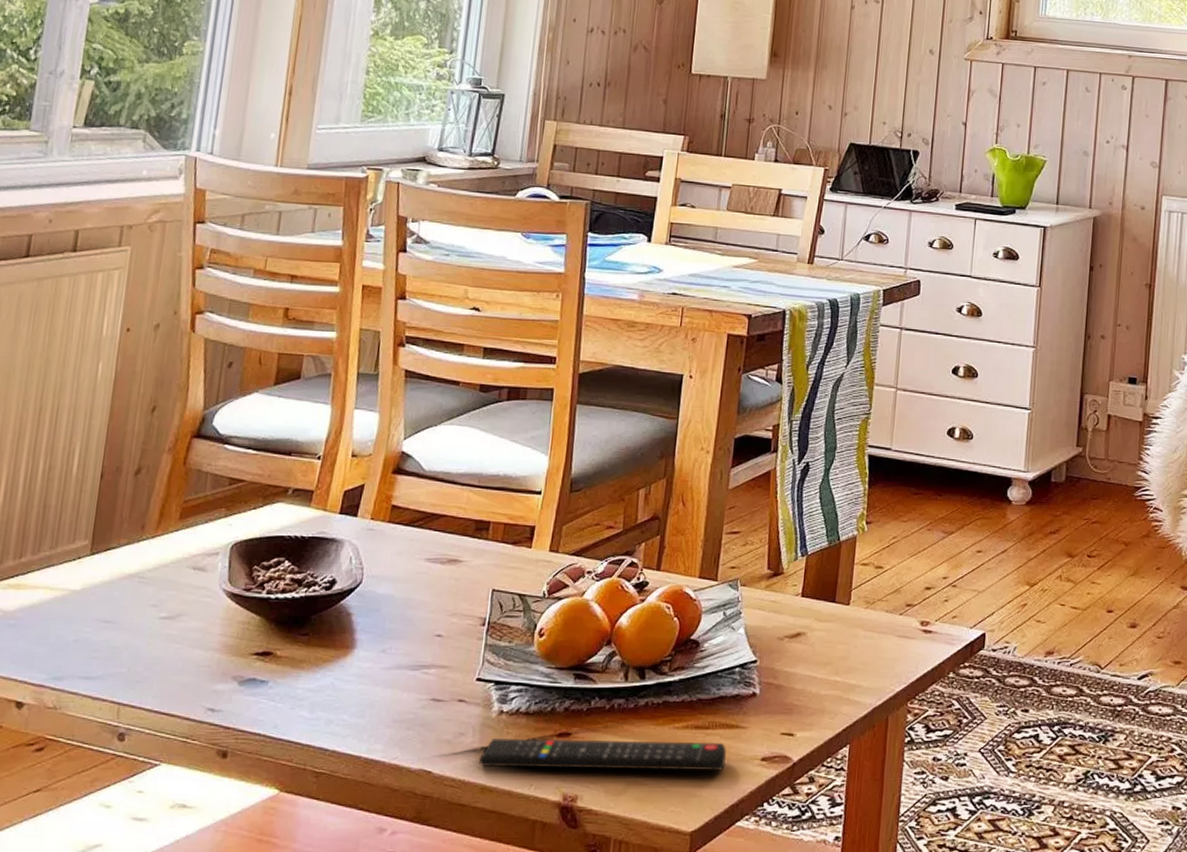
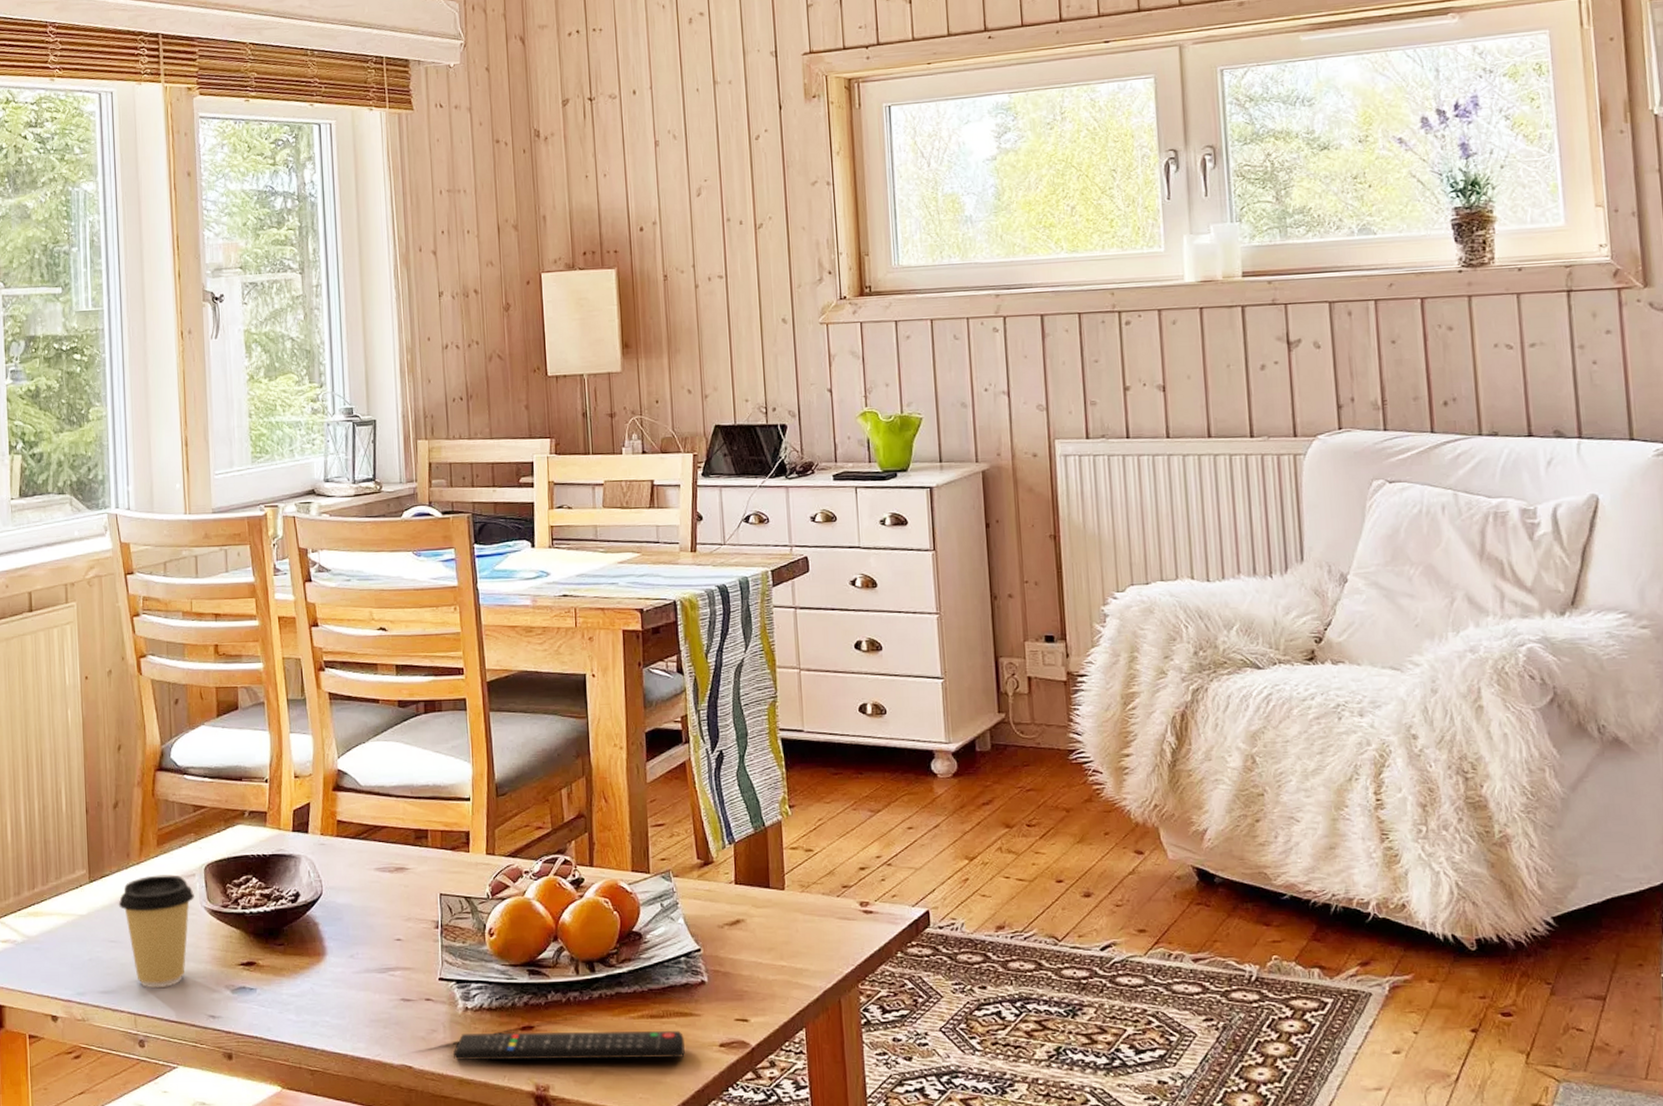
coffee cup: none [121,551,214,676] -> present [118,874,194,989]

